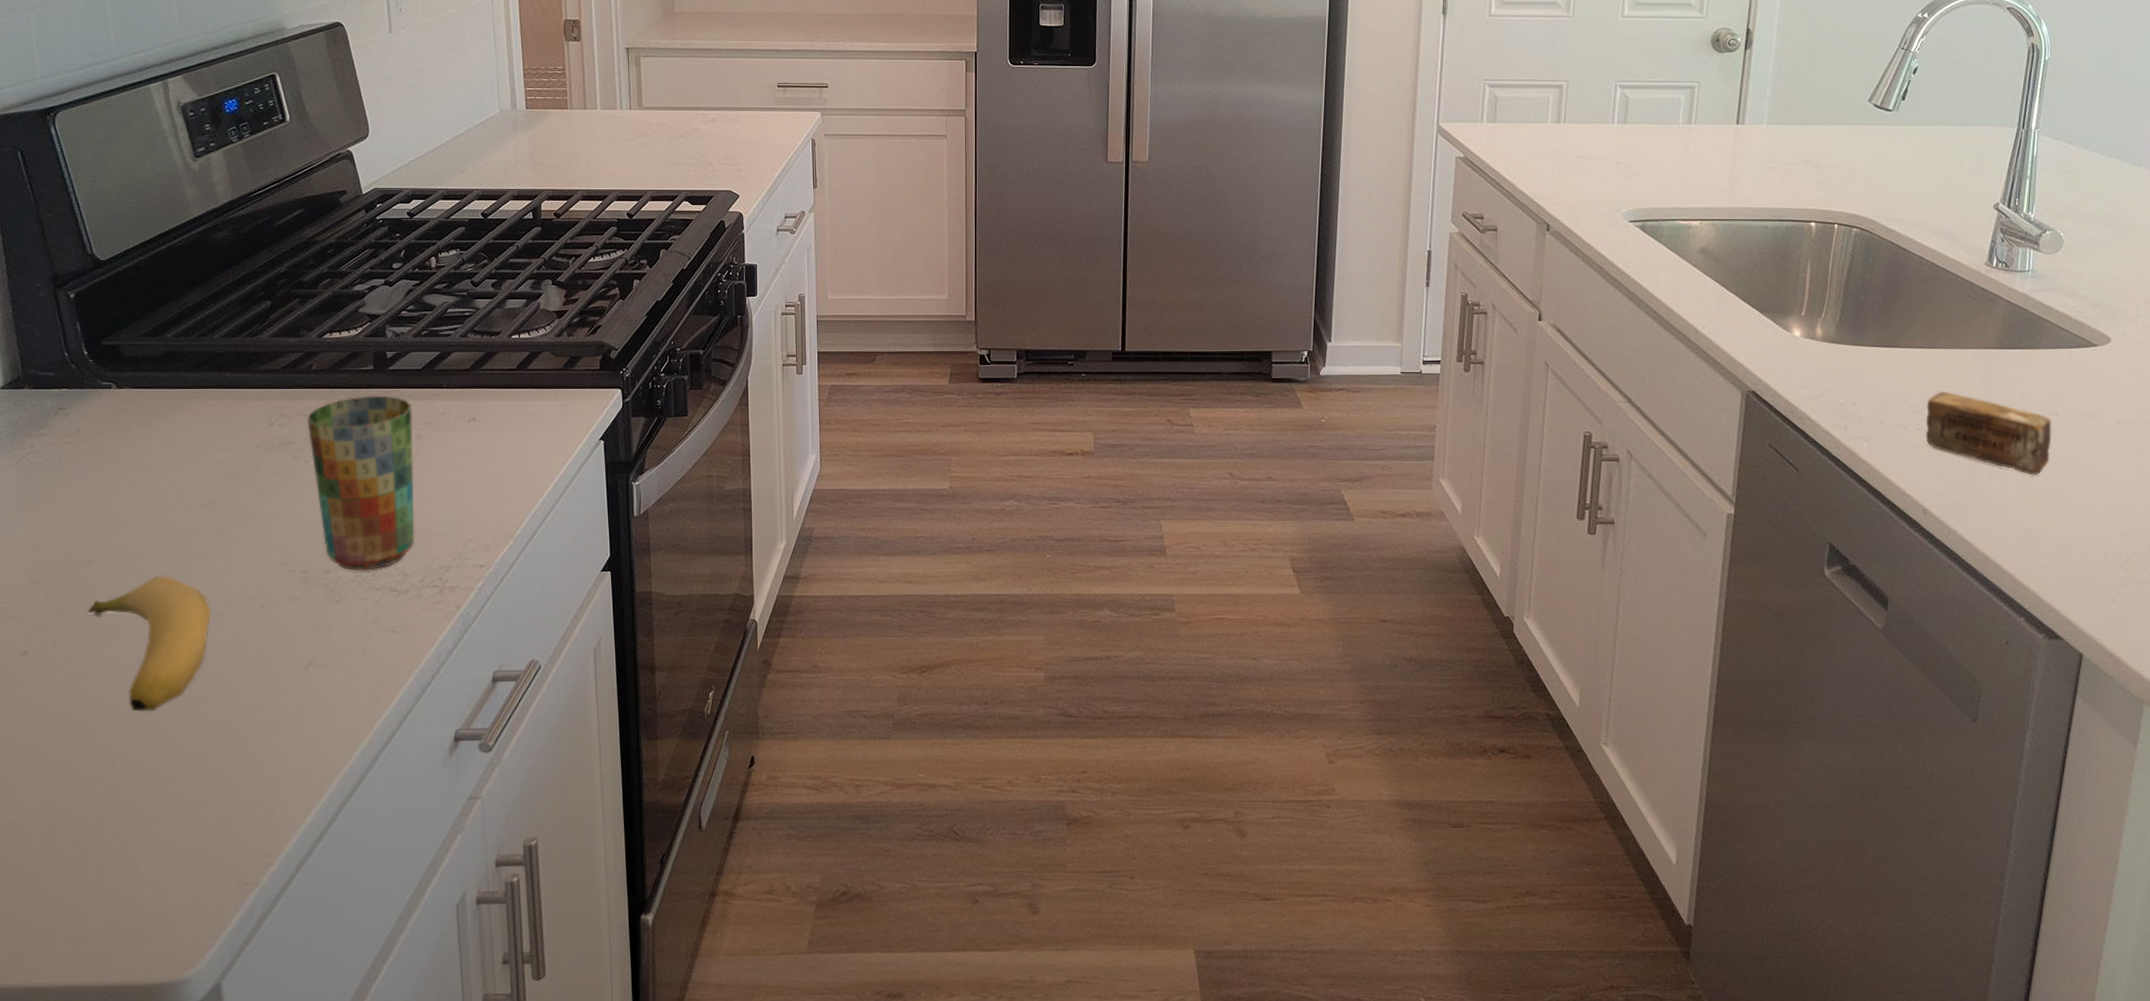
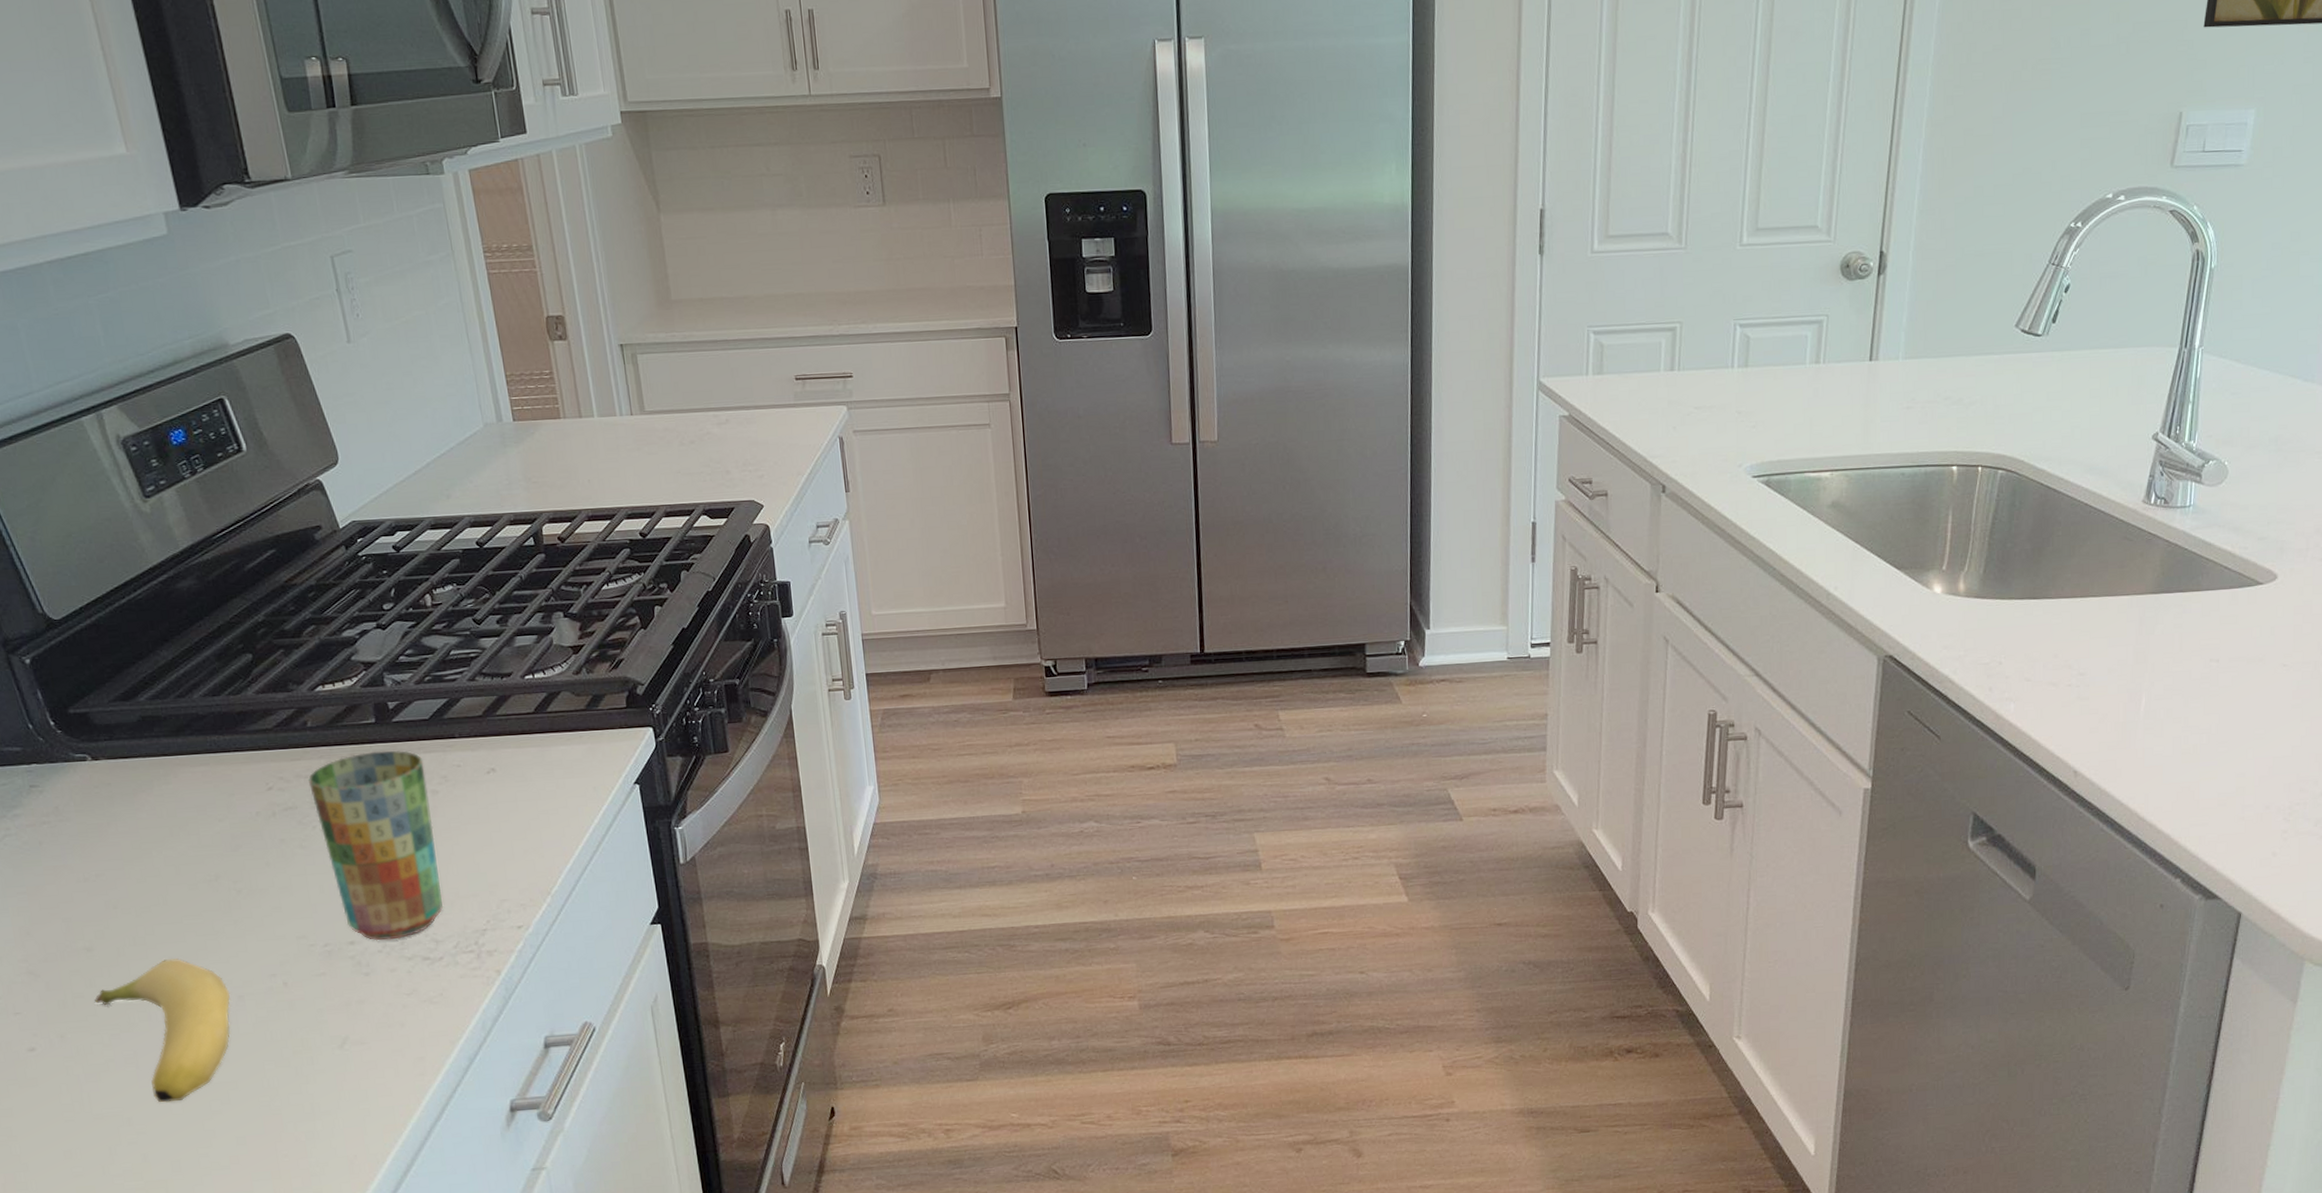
soap bar: present [1925,392,2052,475] -> none [2077,643,2212,728]

